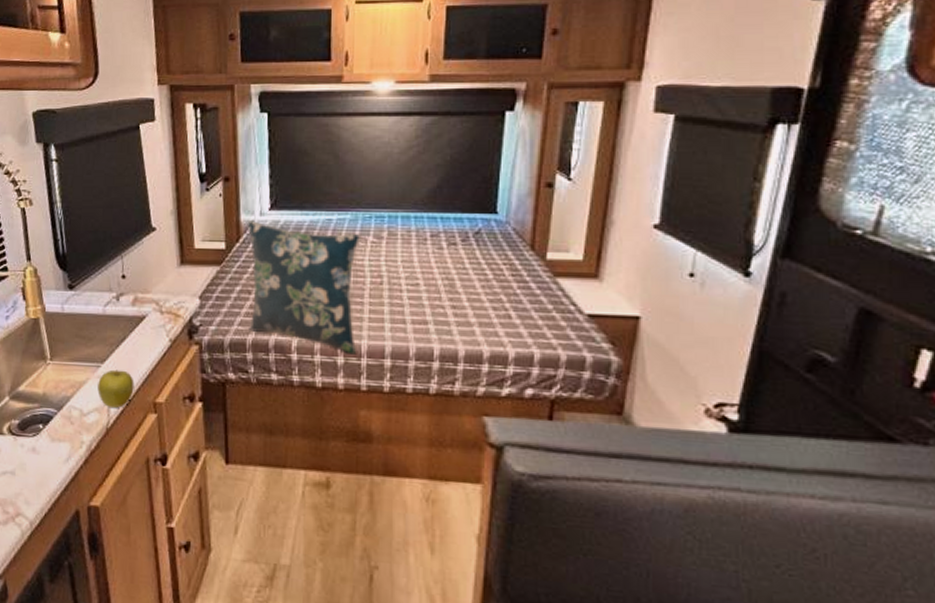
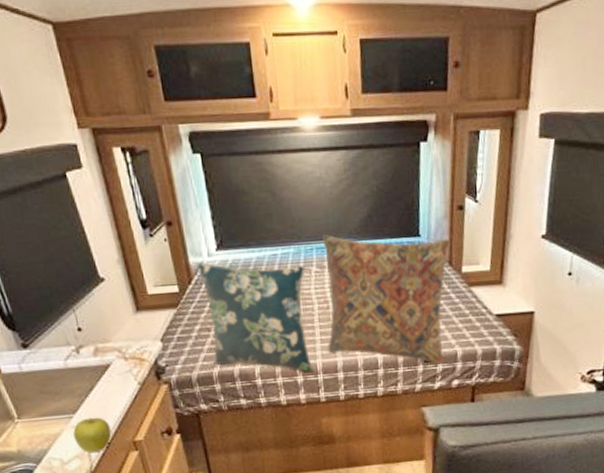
pillow: none [376,203,534,368] -> present [322,235,450,365]

